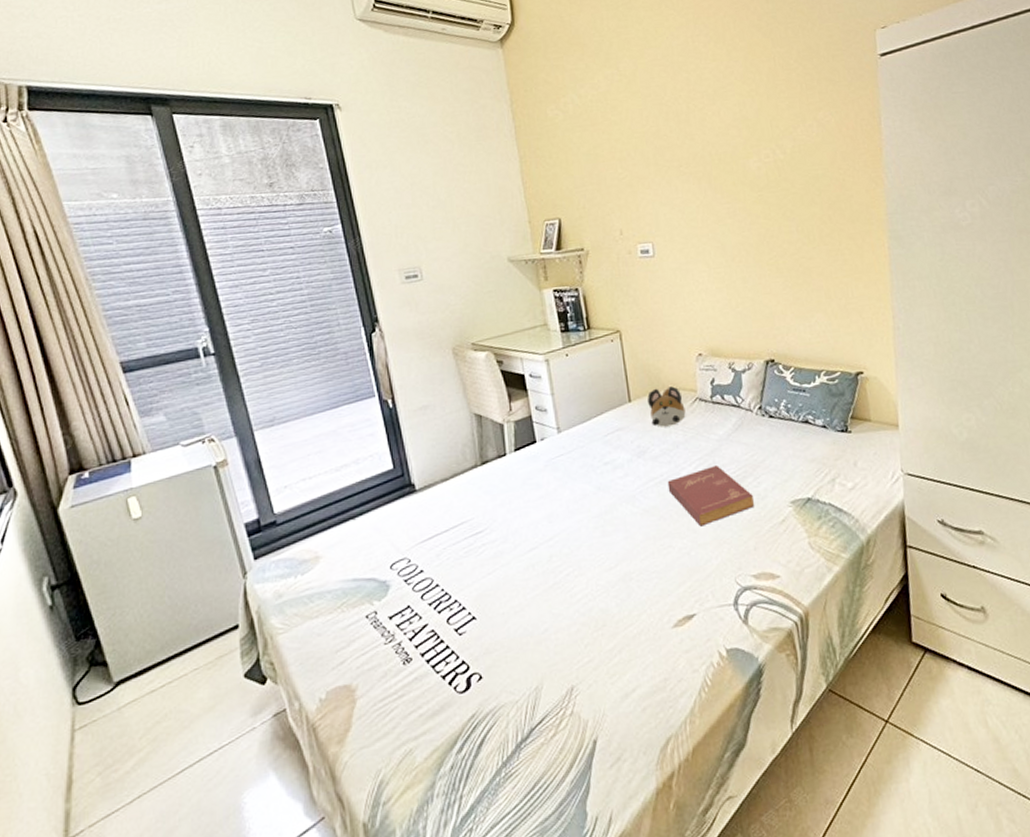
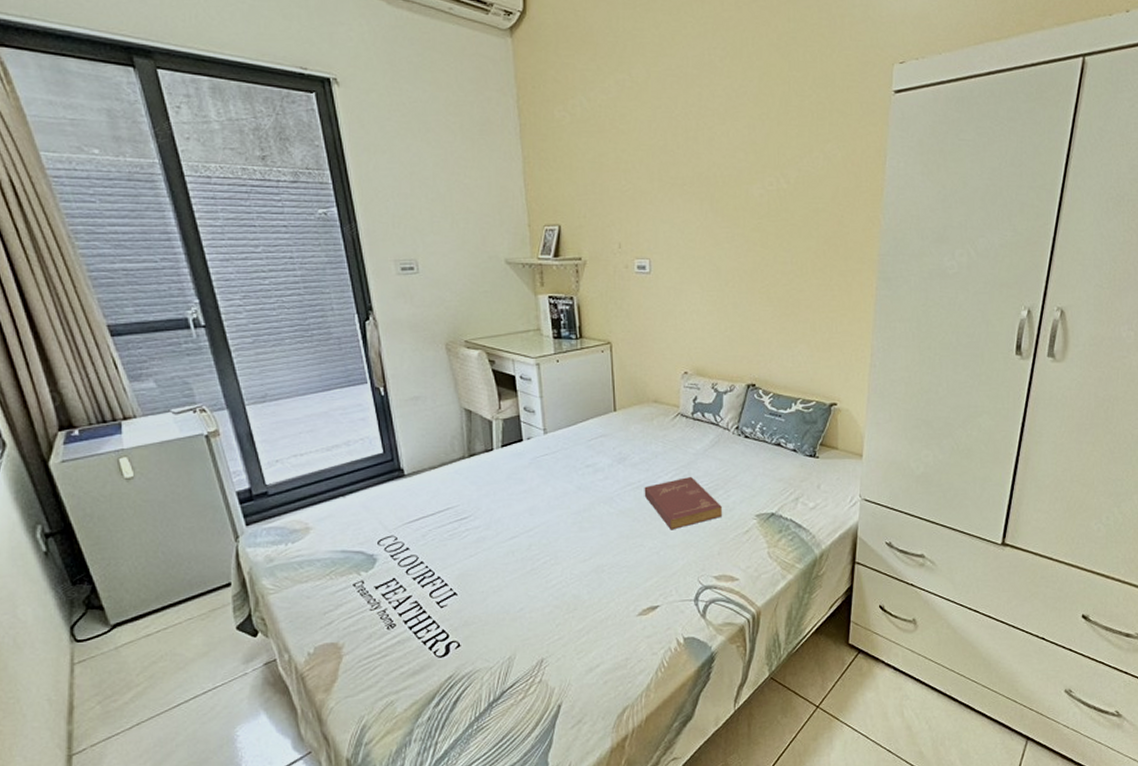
plush toy: present [647,386,686,427] -> none [632,400,667,437]

